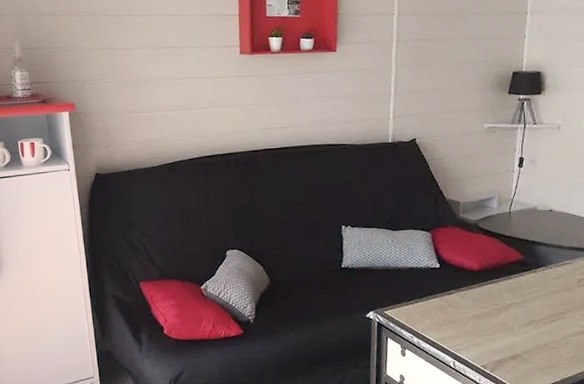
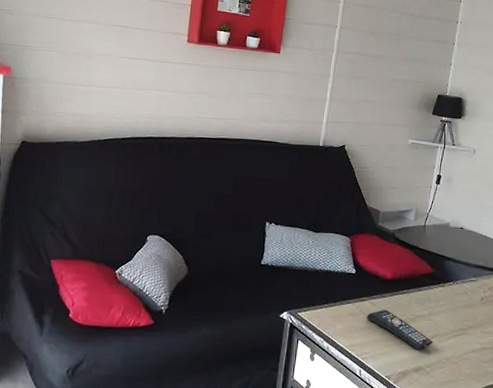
remote control: none [456,300,529,338] -> present [367,309,433,350]

